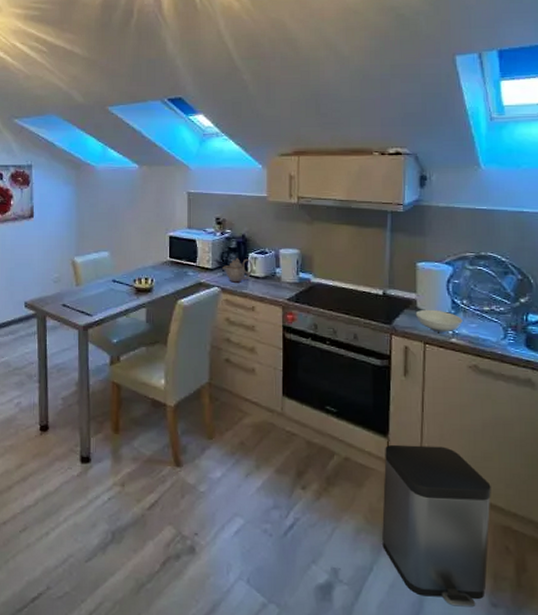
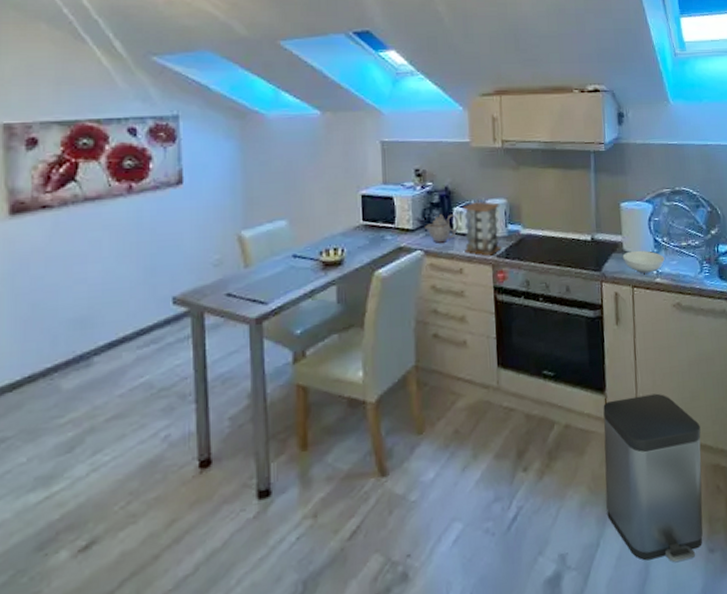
spice rack: none [257,246,293,299] -> present [462,196,502,257]

